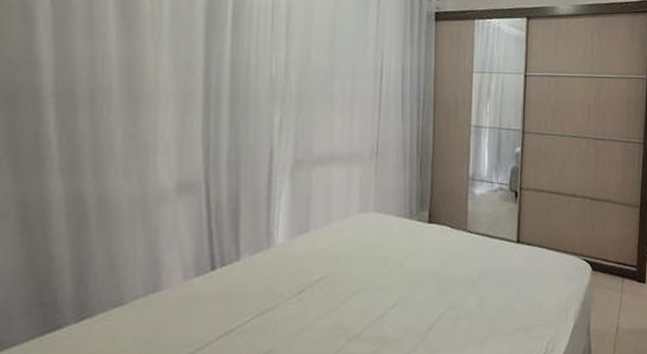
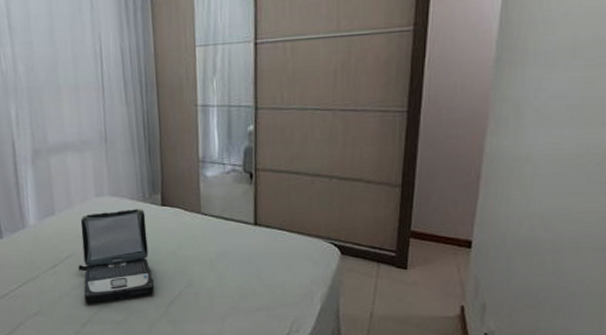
laptop: none [329,225,412,335] -> present [78,208,154,303]

